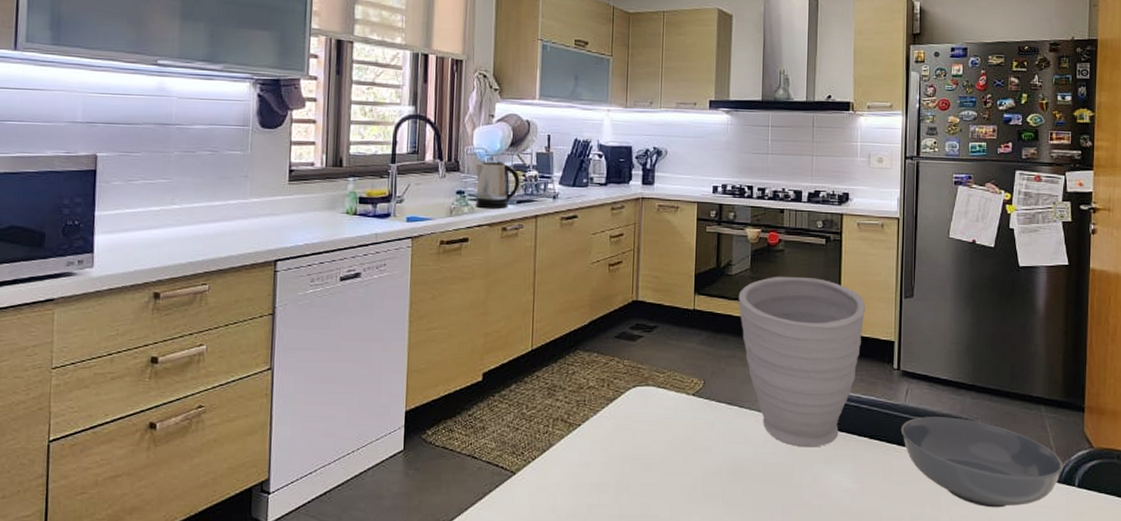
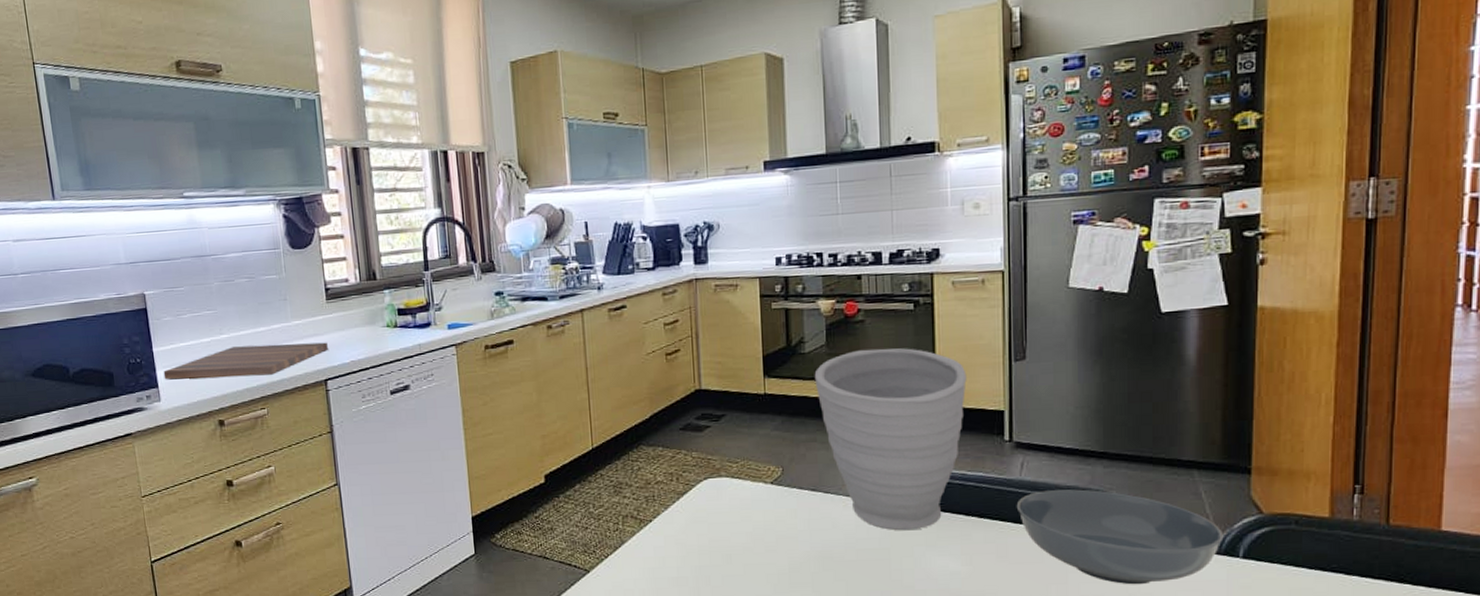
cutting board: none [102,218,283,252] -> present [163,342,328,380]
kettle: present [475,160,520,210] -> none [512,255,561,309]

